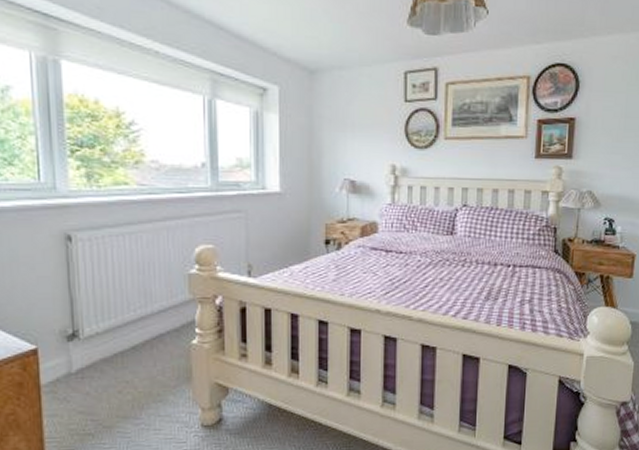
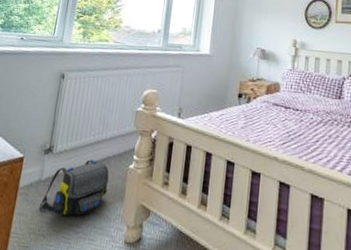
shoulder bag: none [76,340,167,410] -> present [39,159,110,216]

